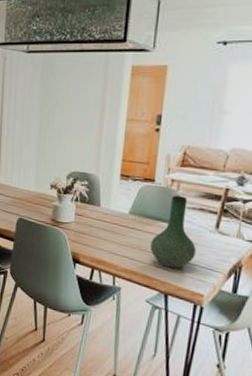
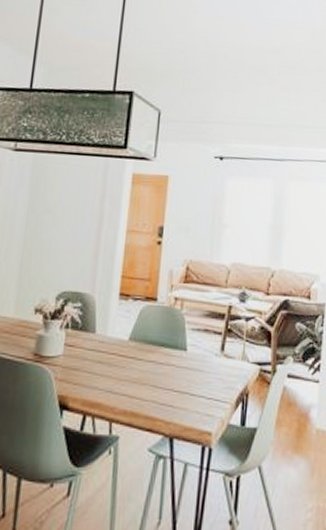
vase: present [150,195,196,269] -> none [153,316,202,404]

